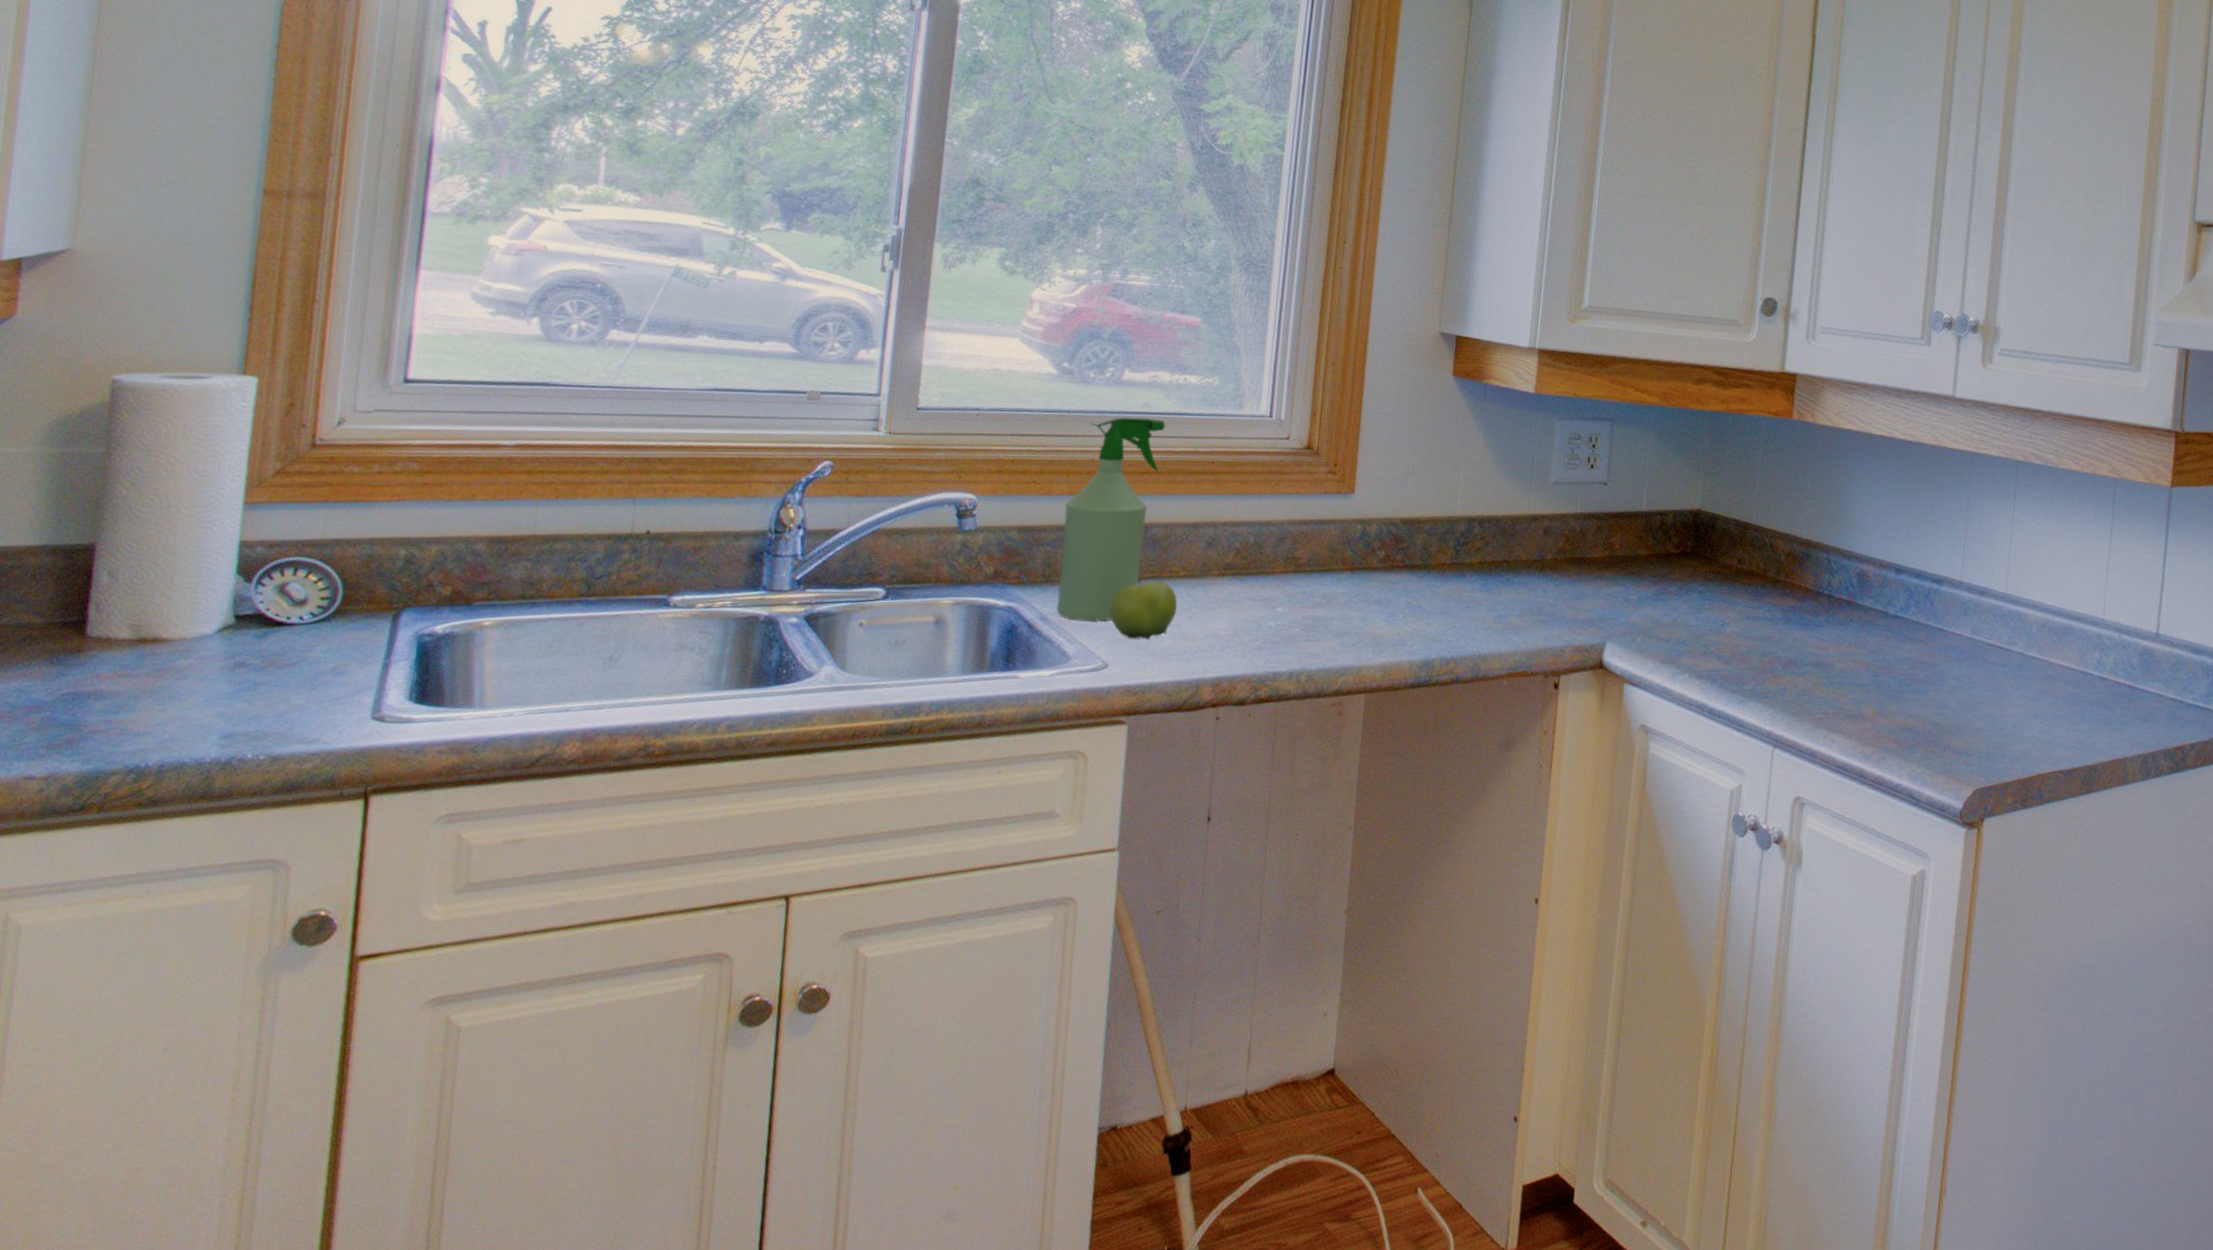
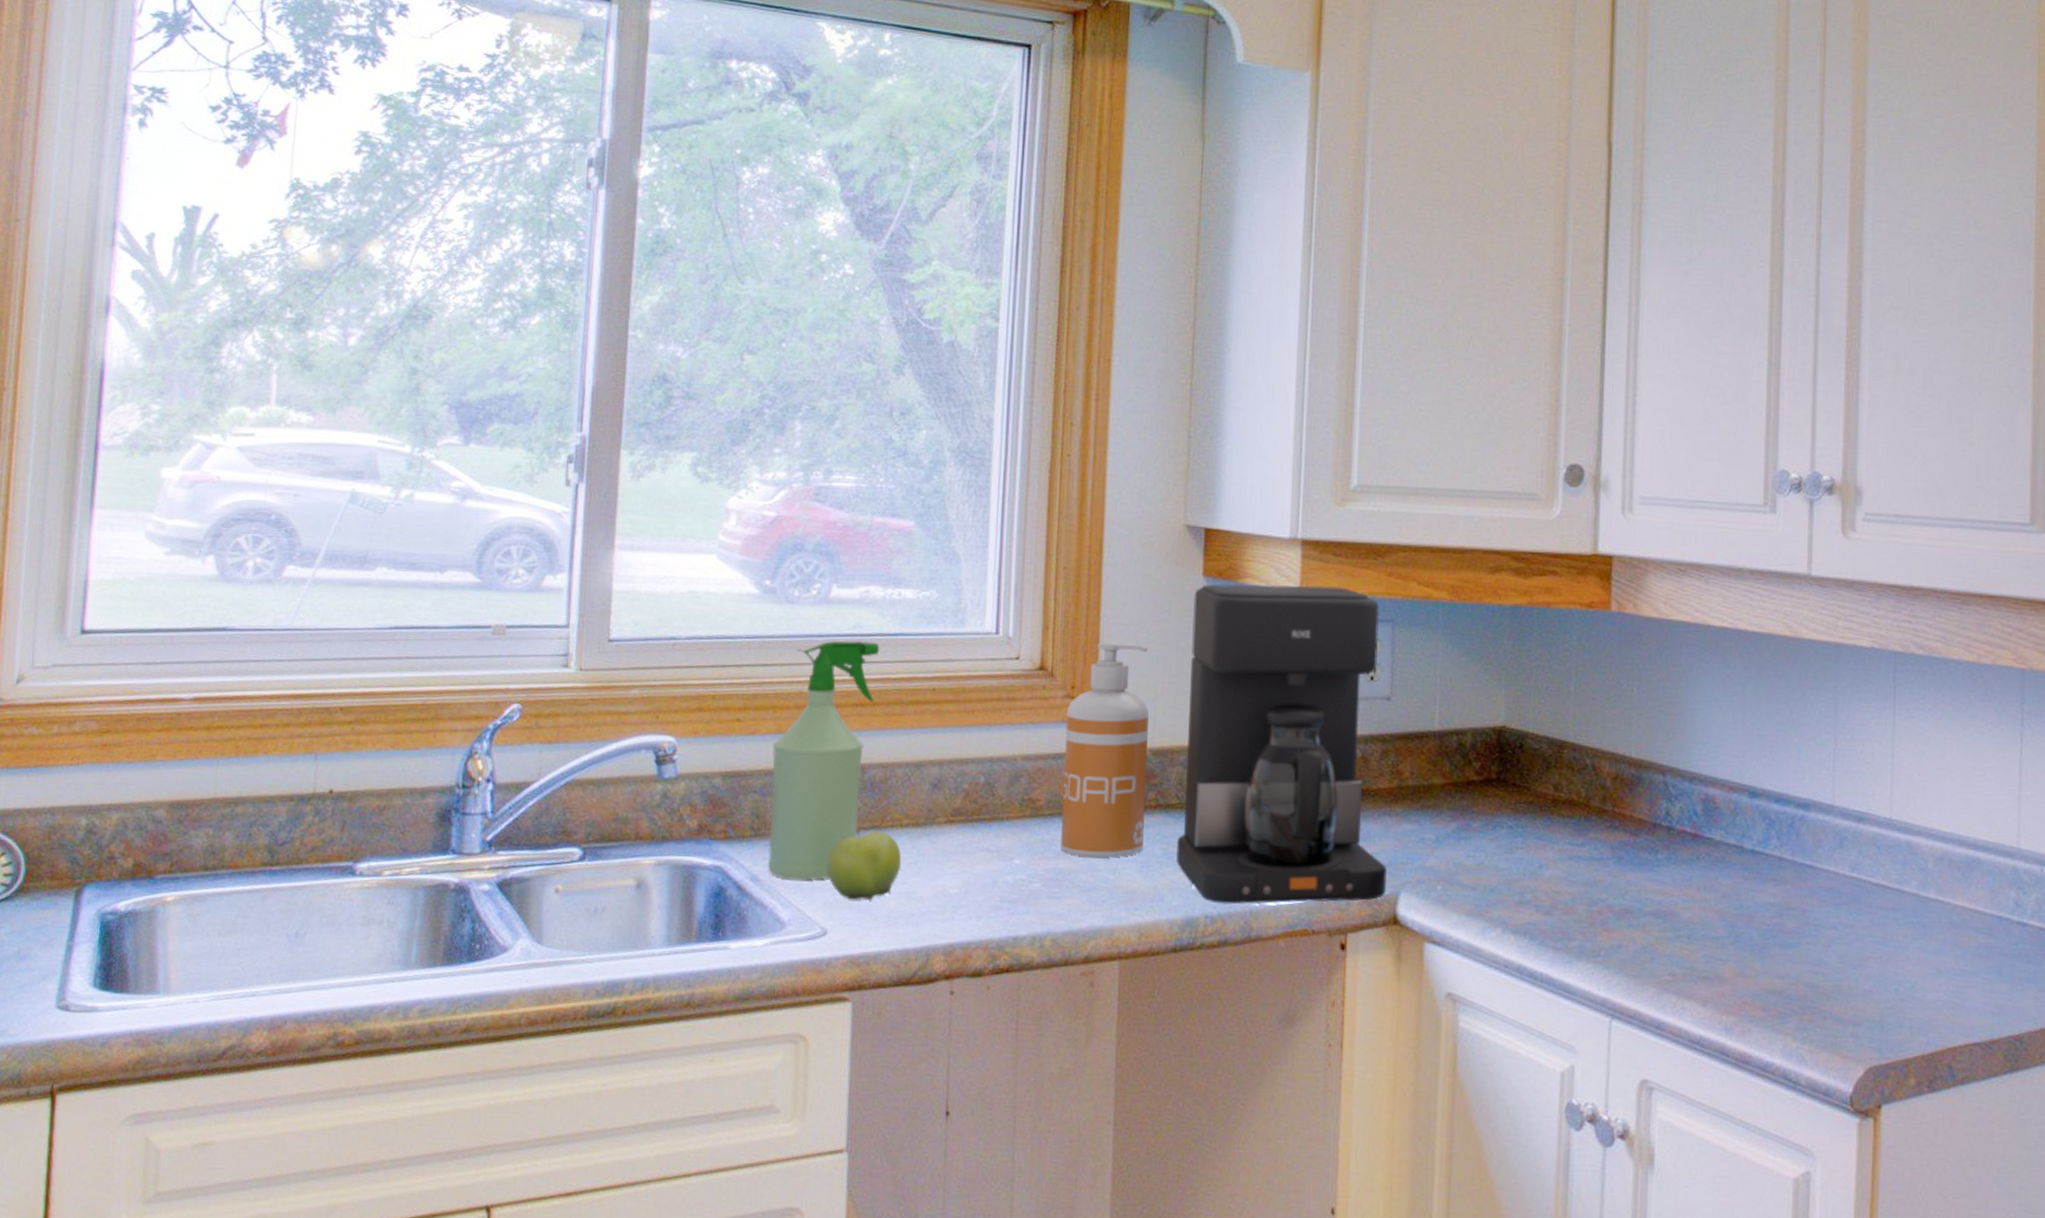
soap dispenser: none [1318,427,1403,609] -> present [1060,642,1150,858]
coffee maker: none [1418,382,1601,650] -> present [1176,584,1387,905]

